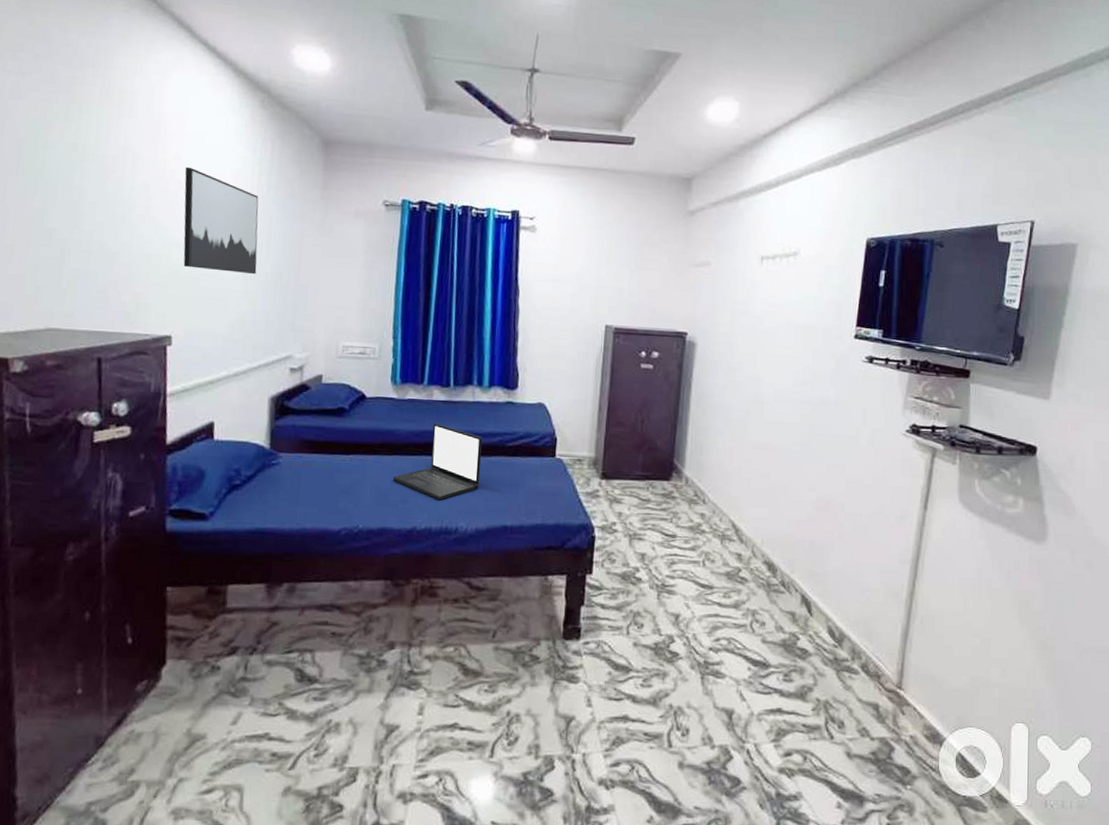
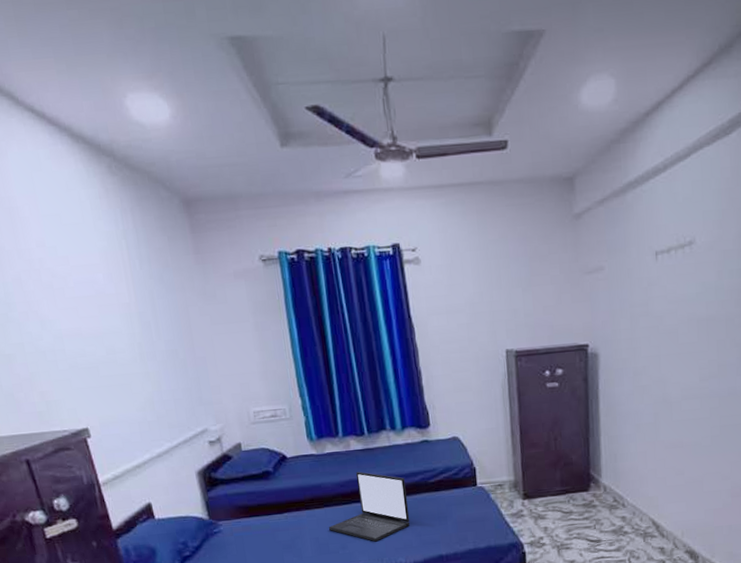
wall art: present [183,167,259,275] -> none [51,252,152,358]

